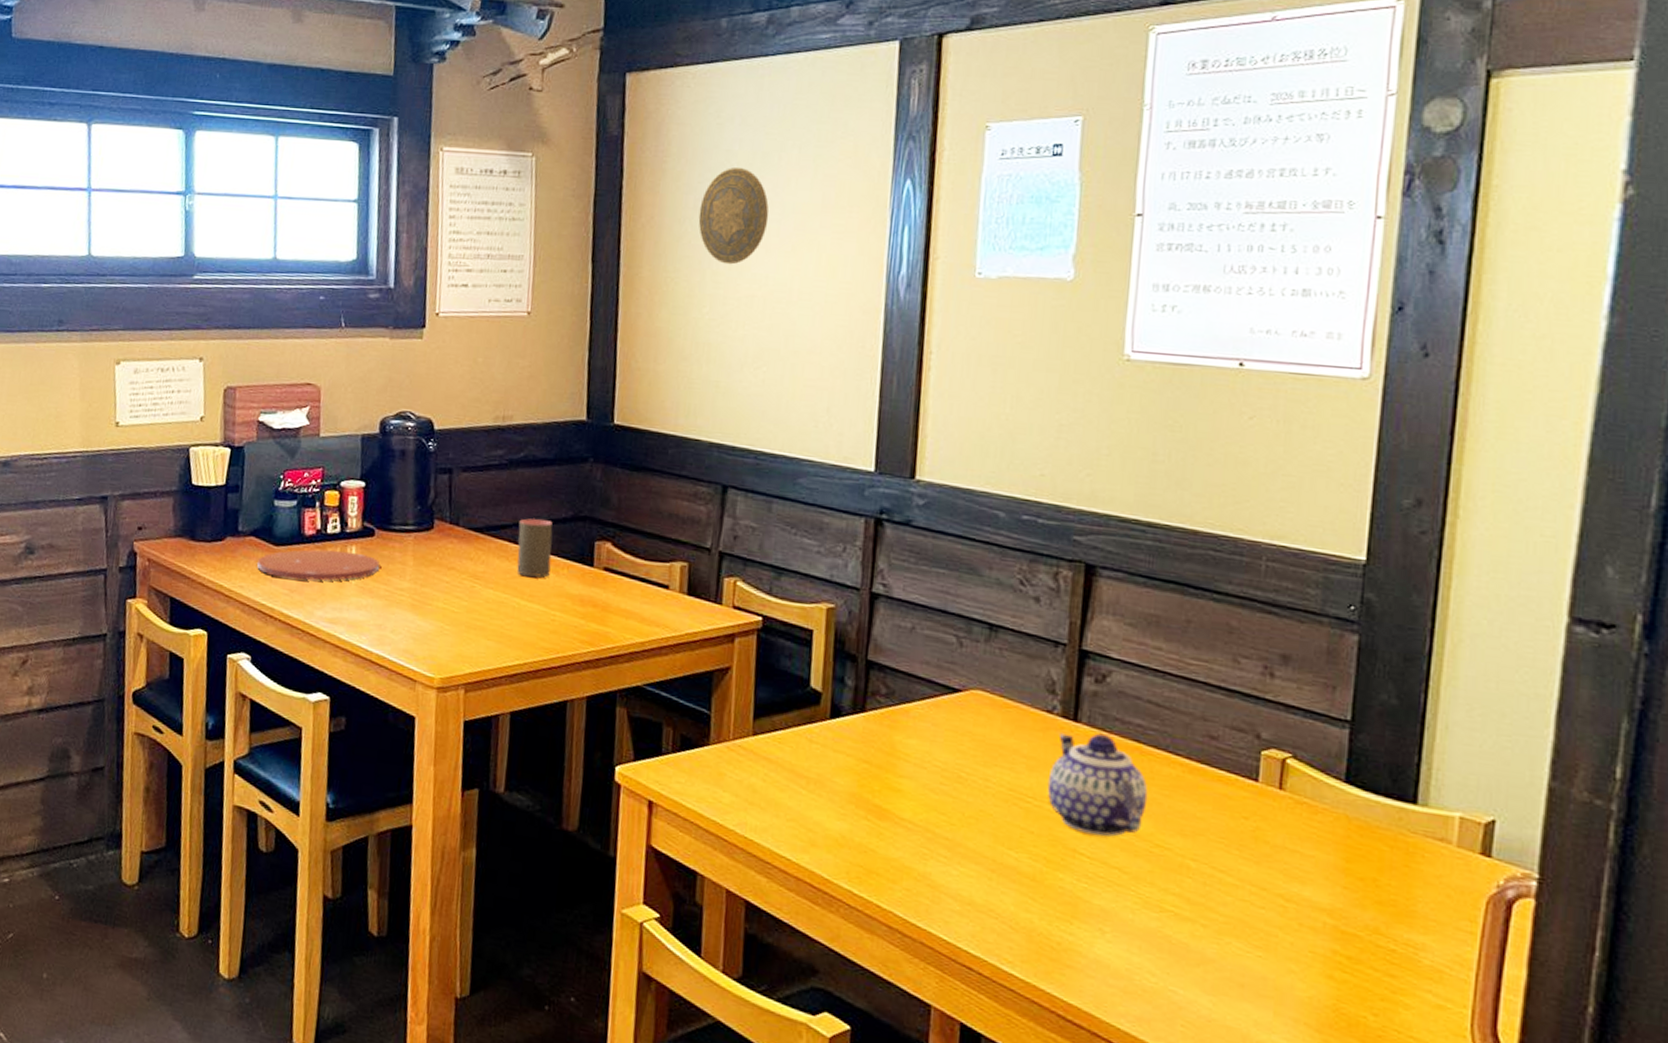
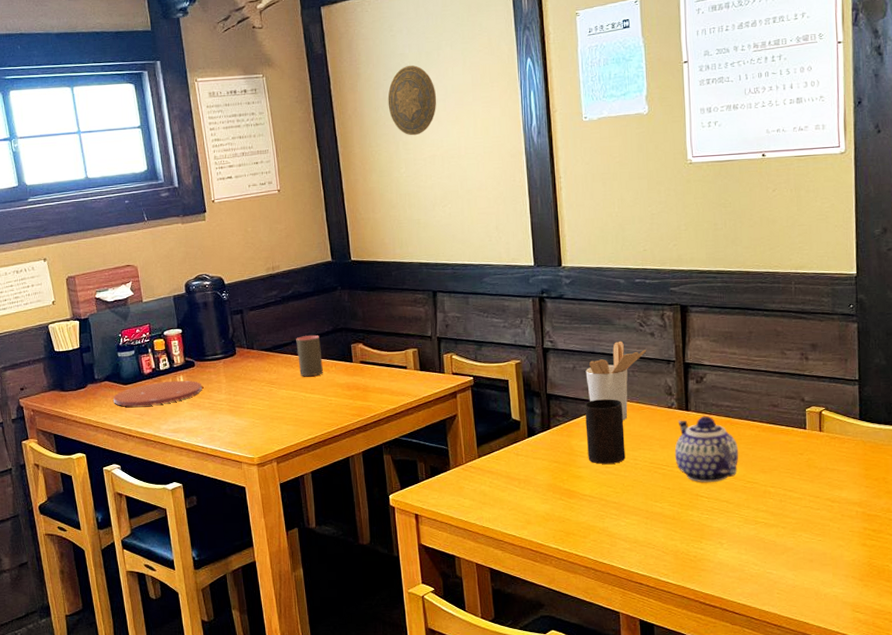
cup: none [915,680,978,781] -> present [584,399,626,464]
utensil holder: none [928,600,1026,719] -> present [585,341,647,421]

